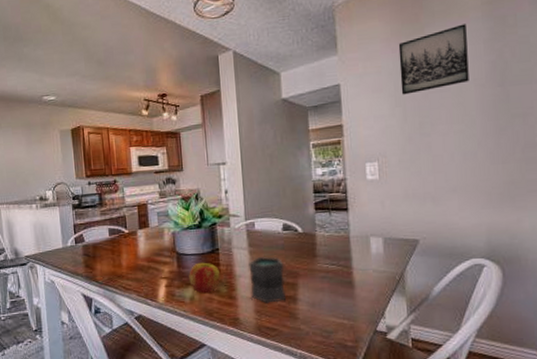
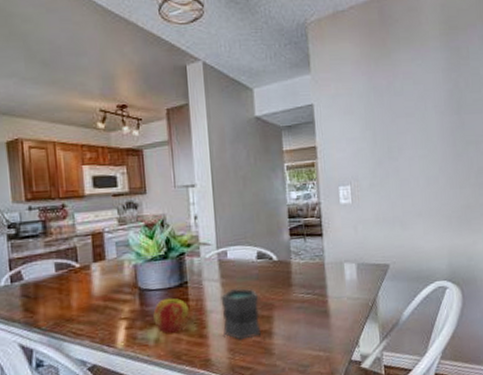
wall art: present [398,24,469,95] -> none [367,52,431,118]

